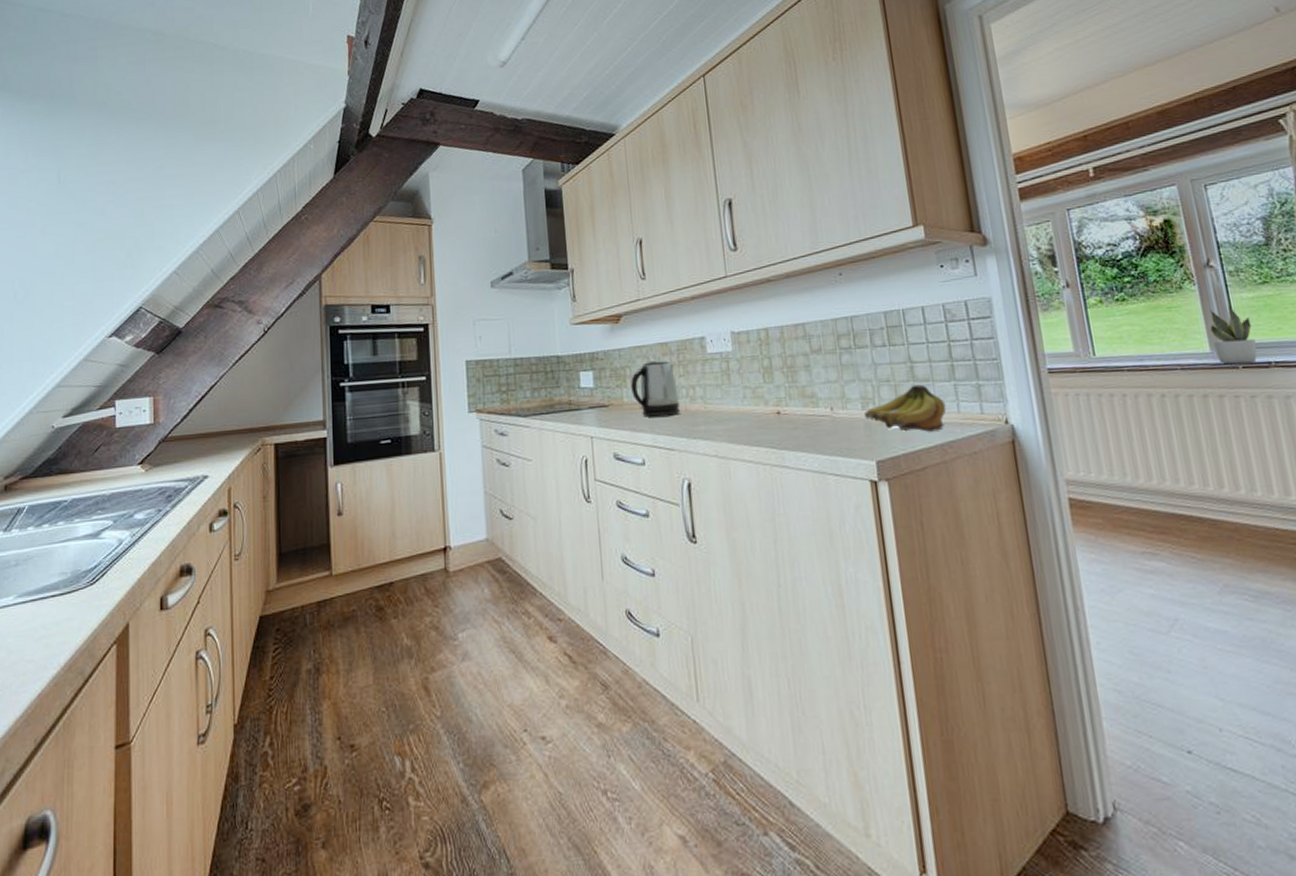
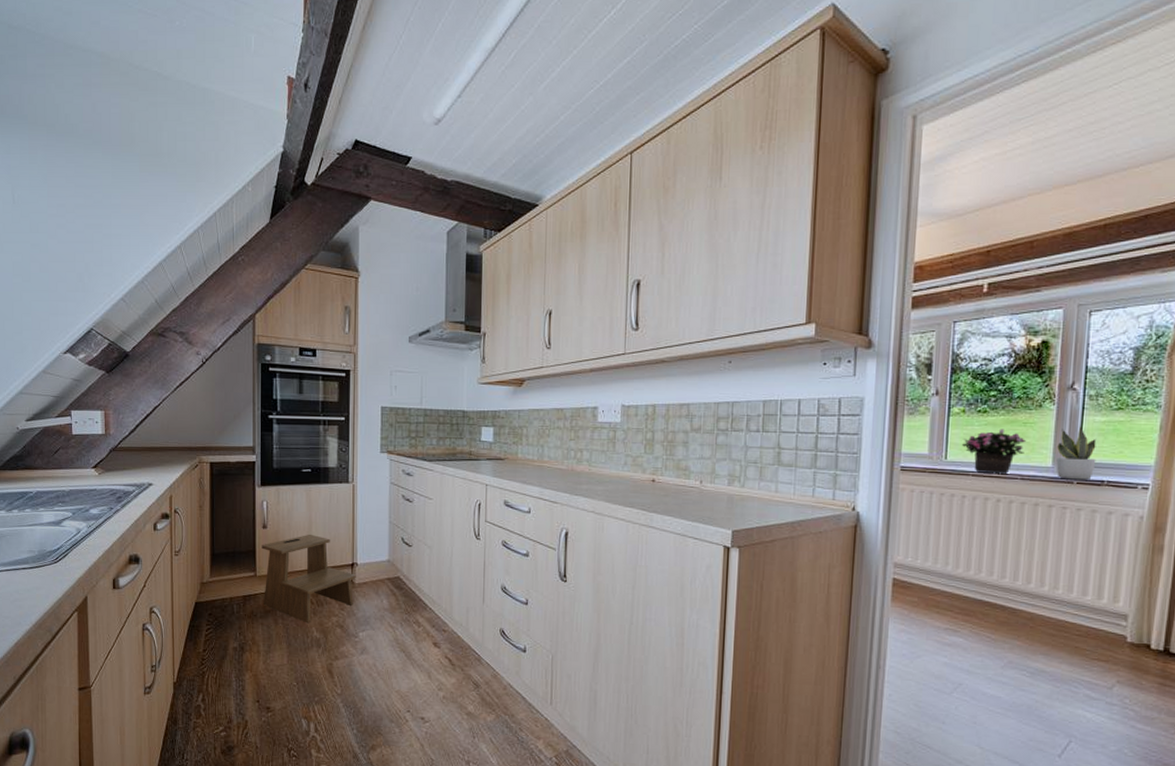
step stool: none [337,516,450,629] -> present [262,534,356,624]
kettle: present [631,360,680,418] -> none [526,423,567,474]
fruit: present [864,384,947,432] -> none [729,468,803,511]
potted flower: none [1107,316,1177,367] -> present [962,429,1027,474]

